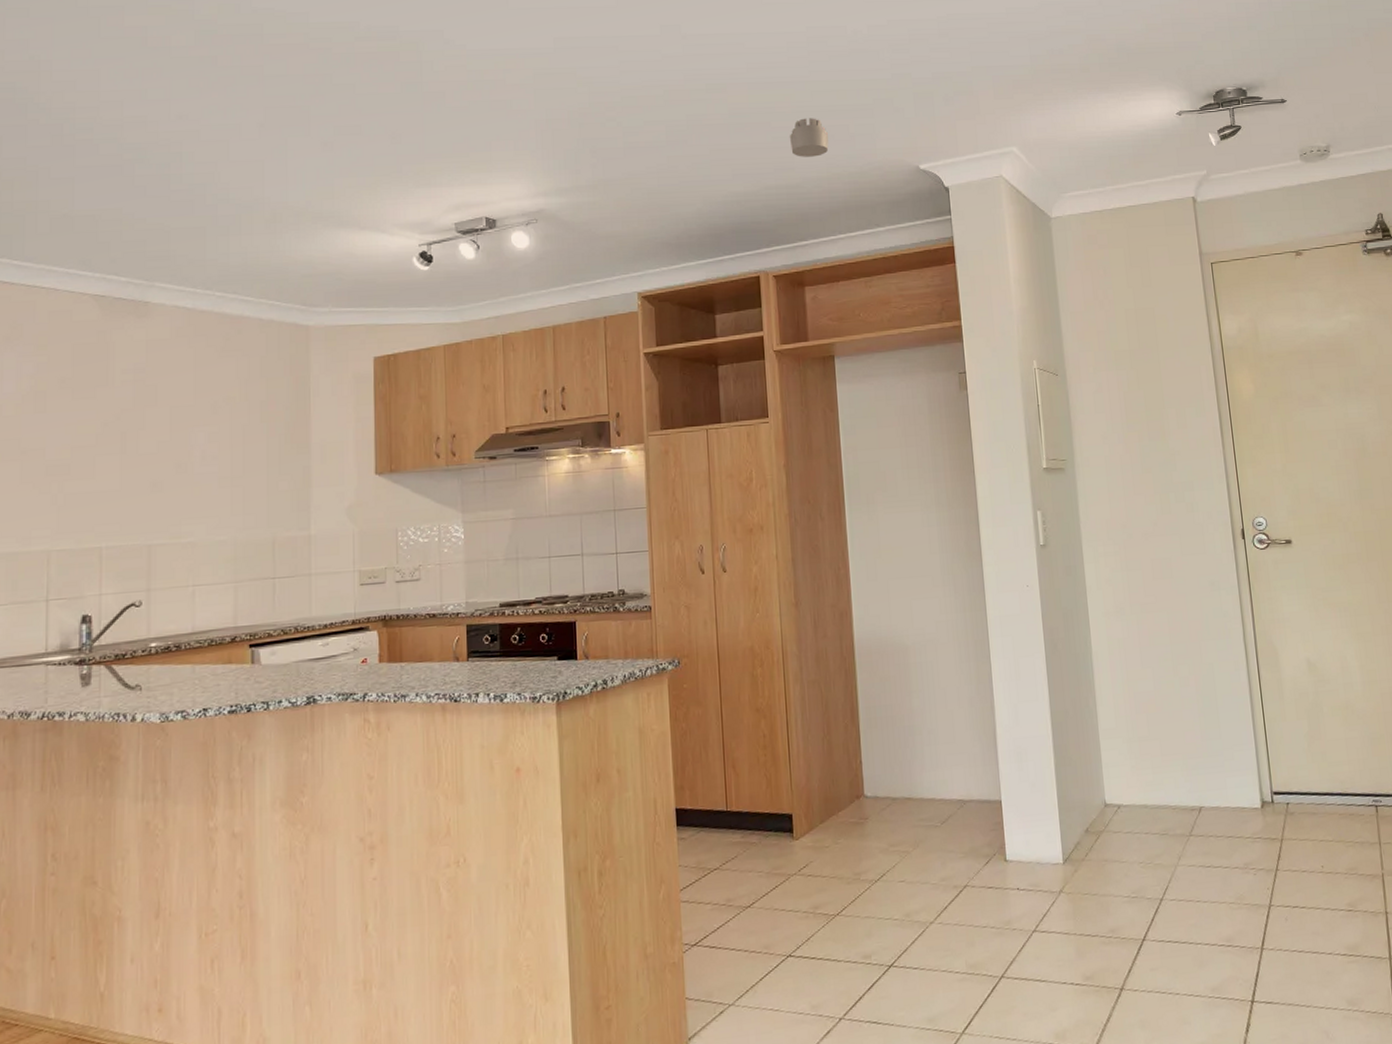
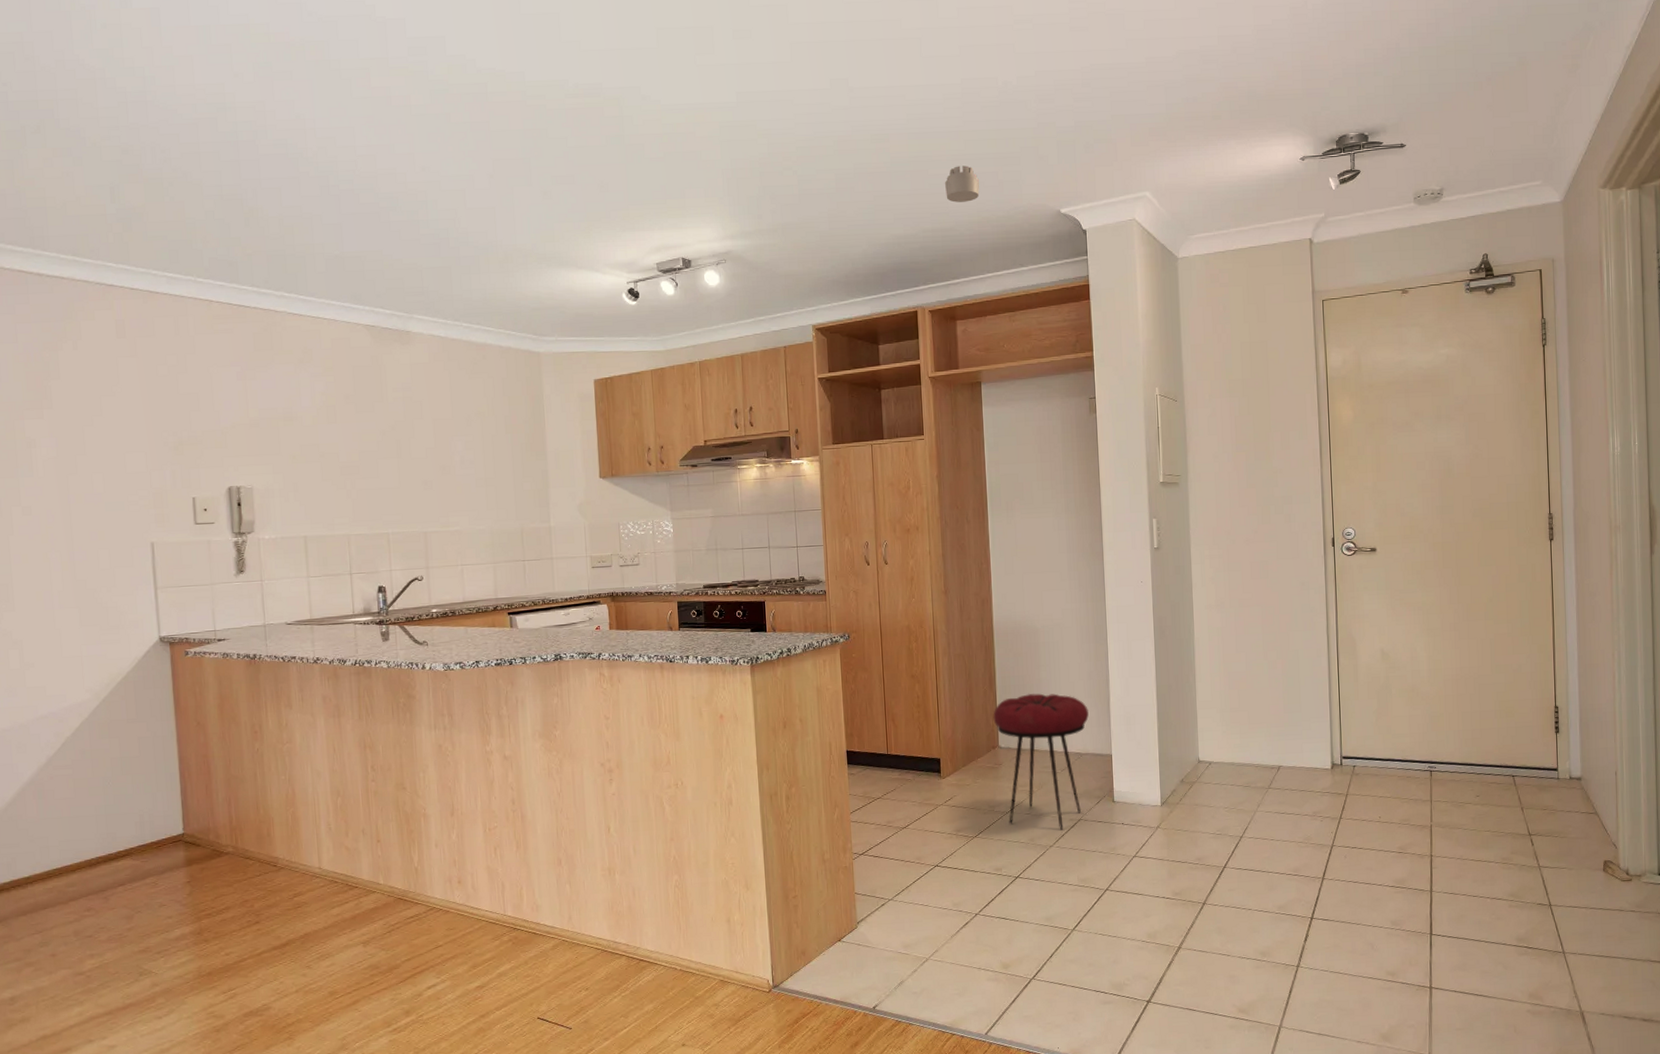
stool: none [856,726,972,900] -> present [993,693,1089,829]

